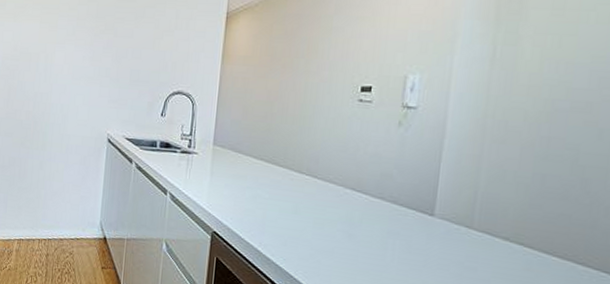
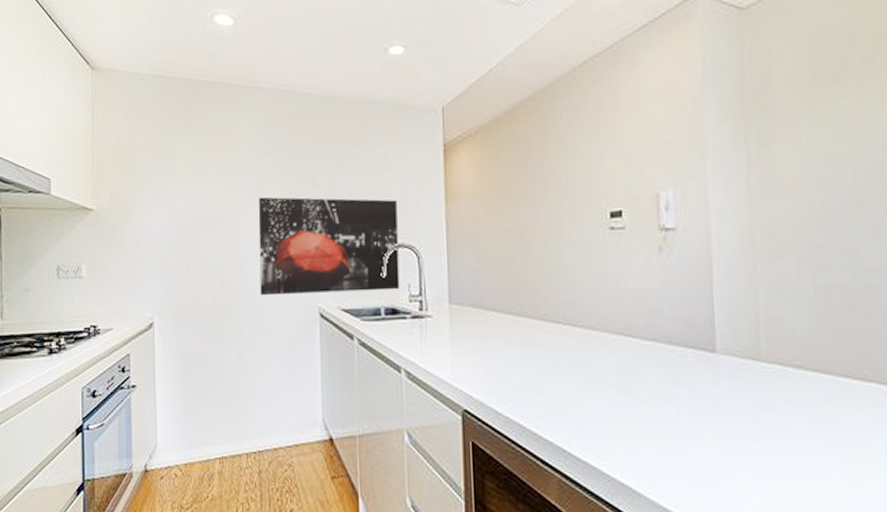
wall art: none [63,39,181,129] -> present [258,197,400,296]

